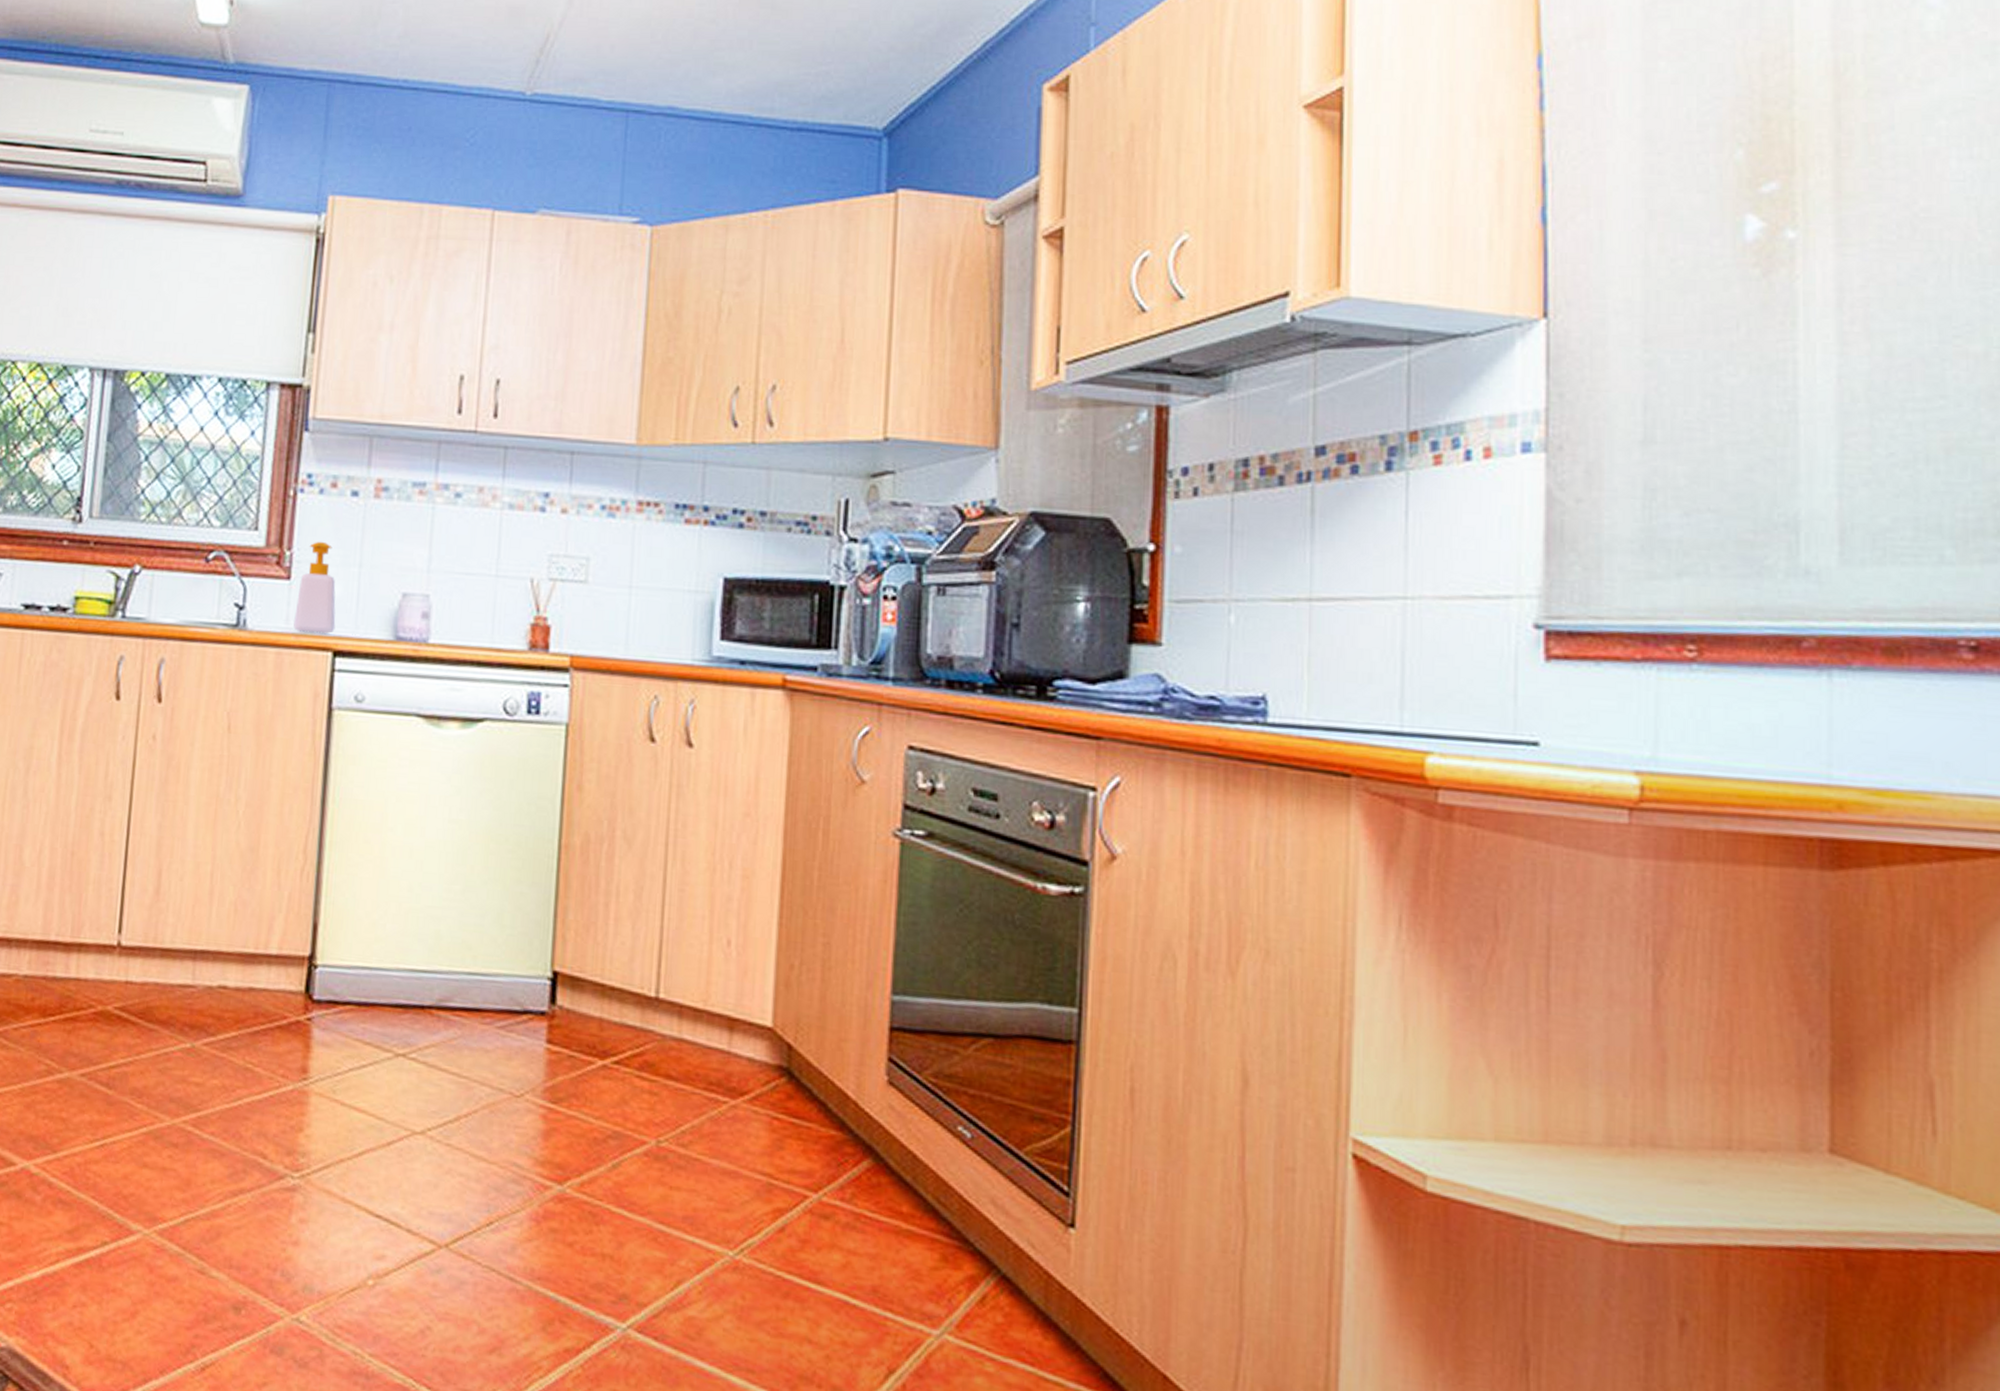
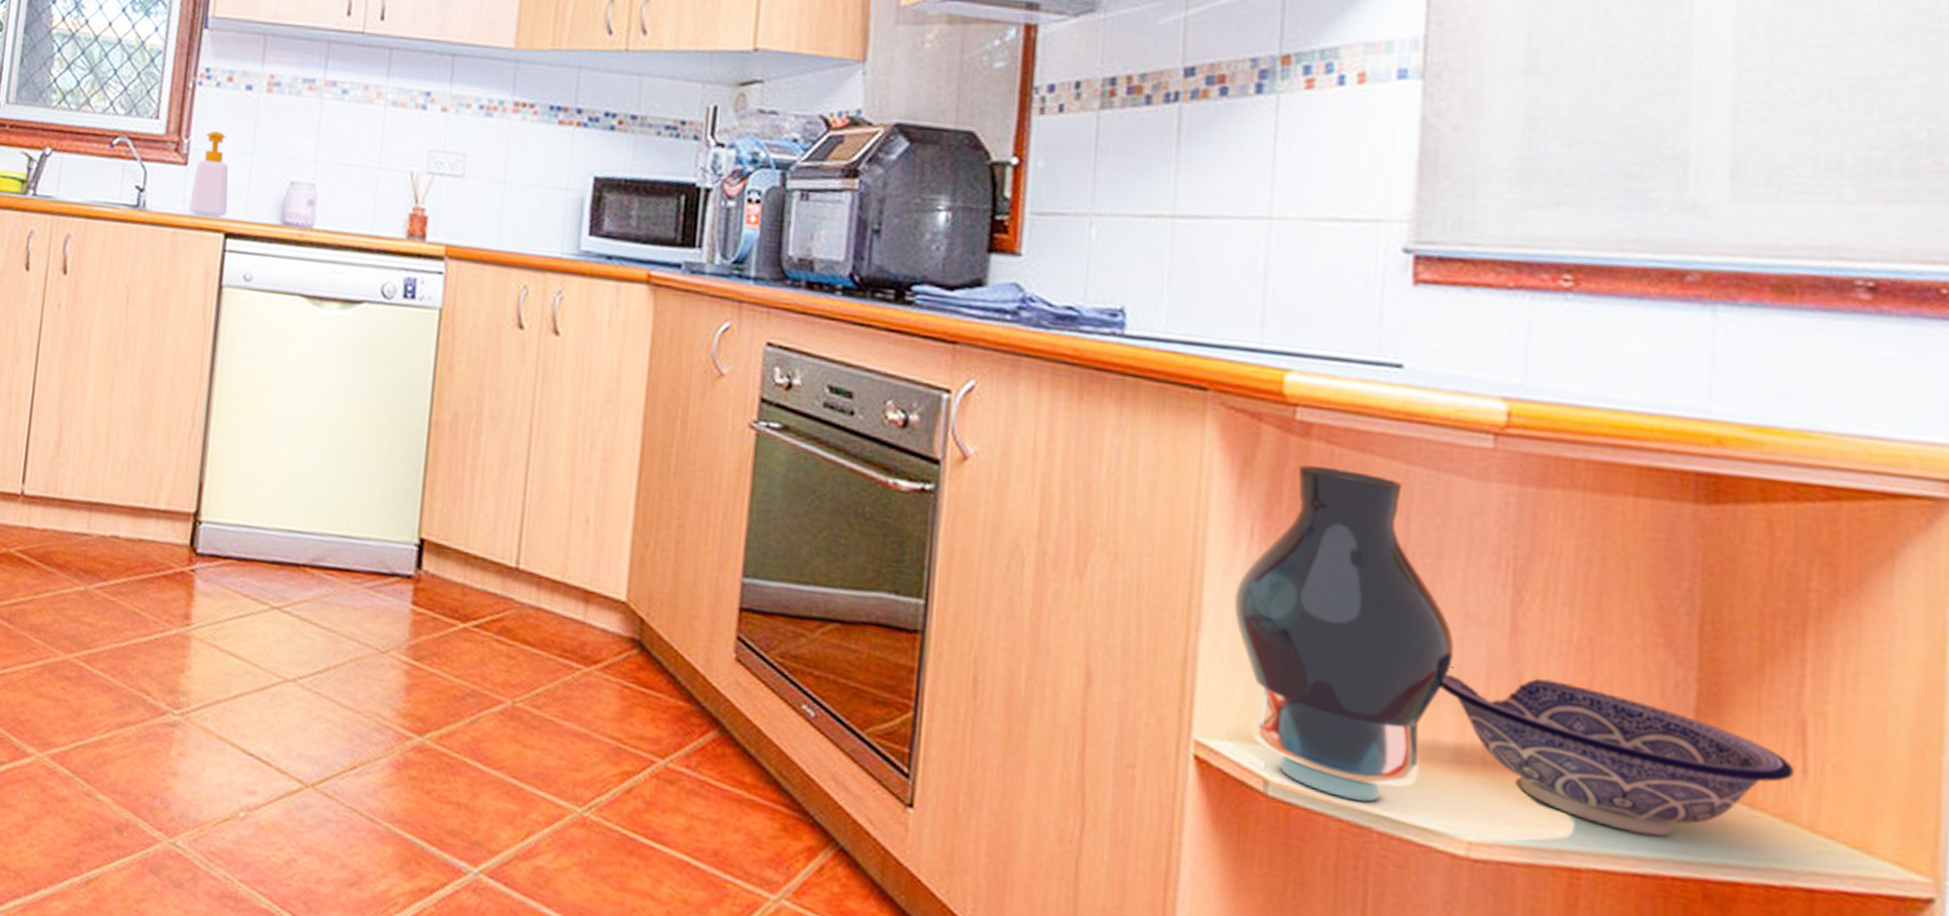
vase: none [1386,849,1599,1191] -> present [1234,464,1454,802]
decorative bowl: none [1589,1048,1924,1208] -> present [1441,666,1794,837]

